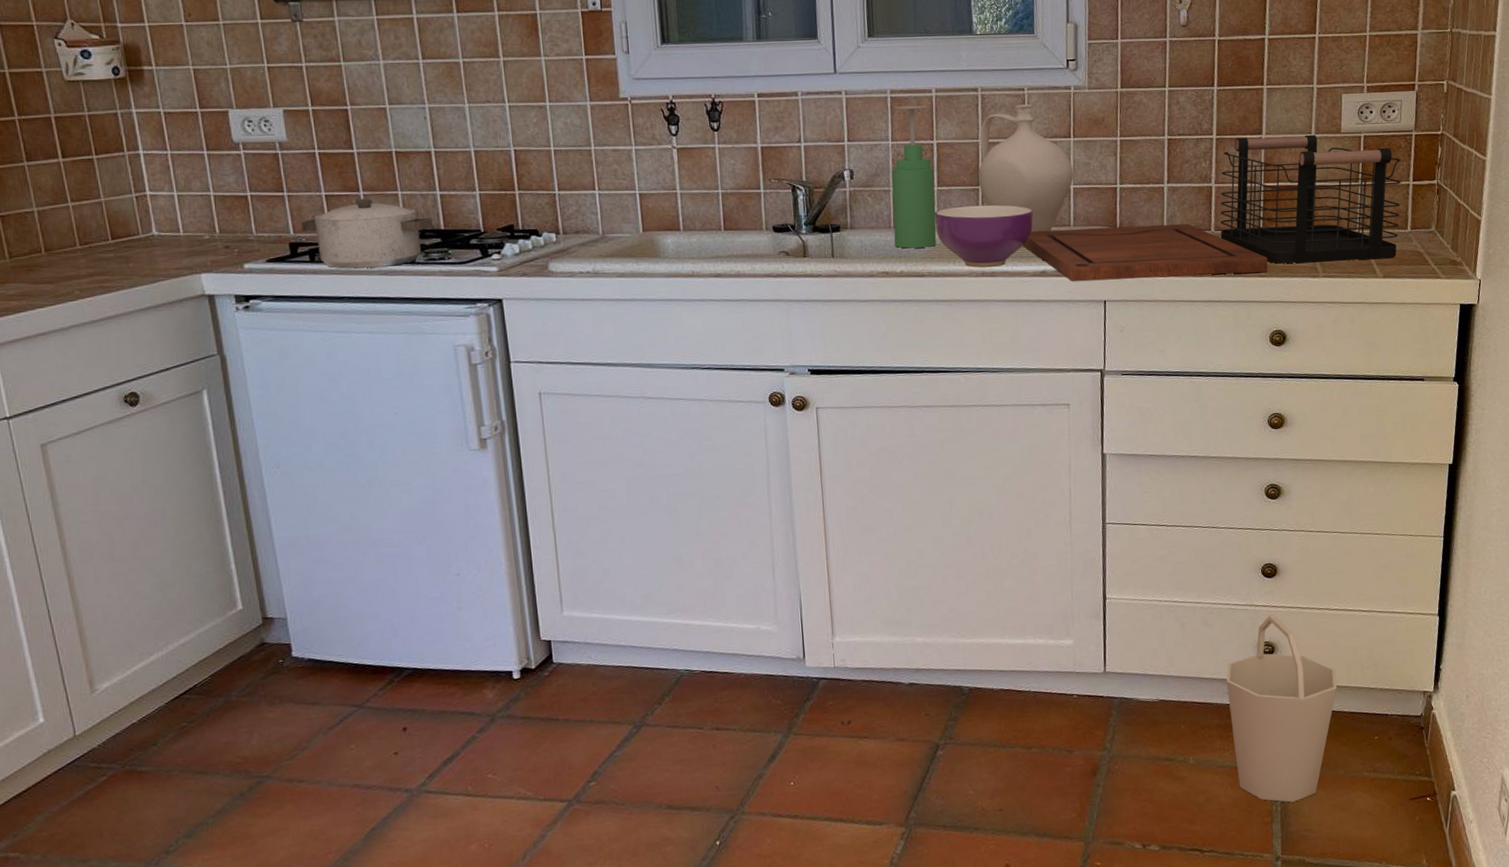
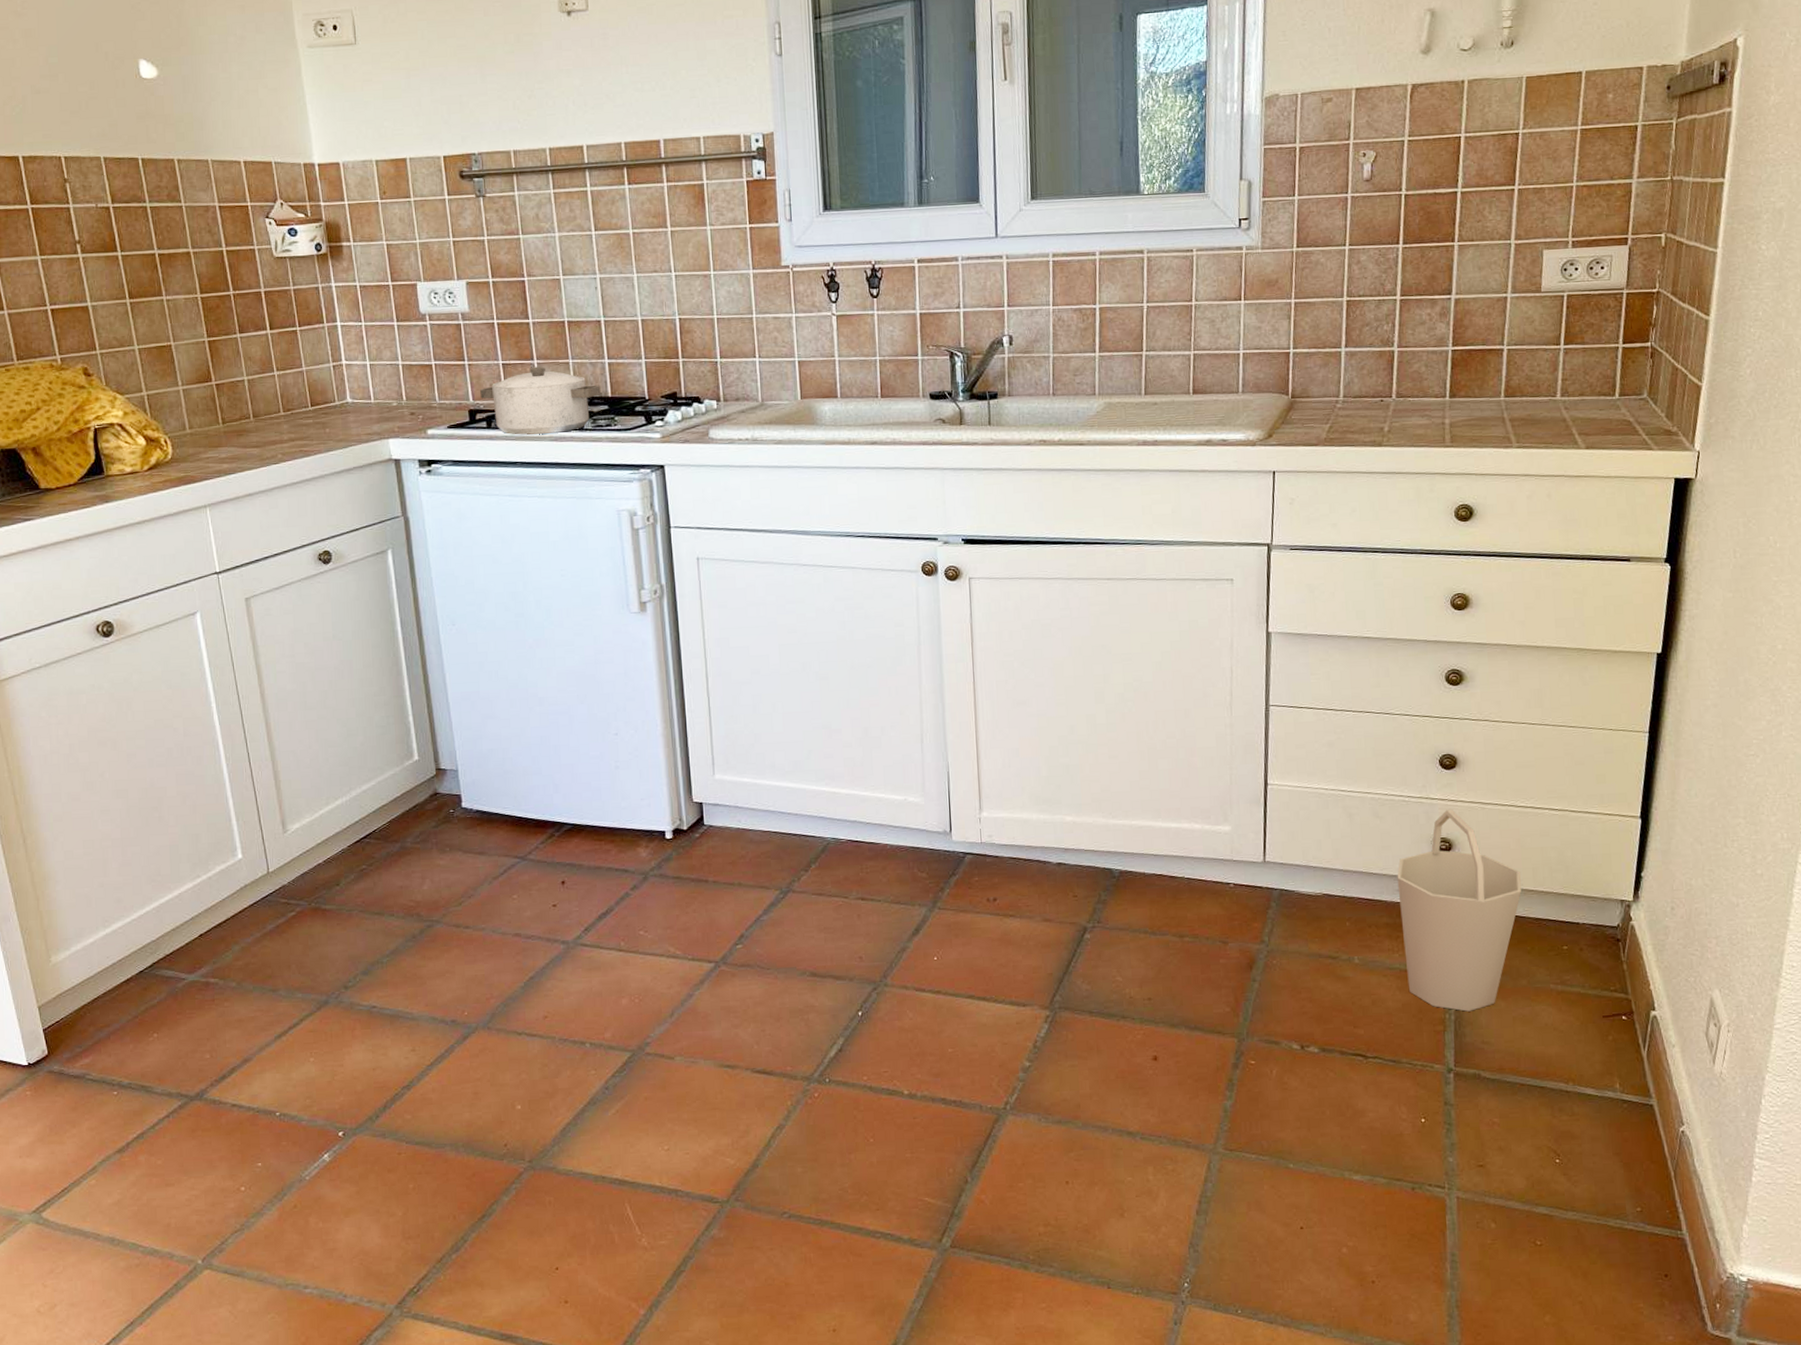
soap dispenser: present [891,105,937,249] -> none [1051,268,1097,416]
bowl: present [934,204,1034,268] -> none [1095,370,1200,437]
ceramic jug: present [978,104,1073,232] -> none [1142,266,1243,400]
cutting board: present [1023,224,1268,282] -> none [1187,390,1455,452]
dish rack: present [1220,134,1402,264] -> none [1402,294,1610,433]

